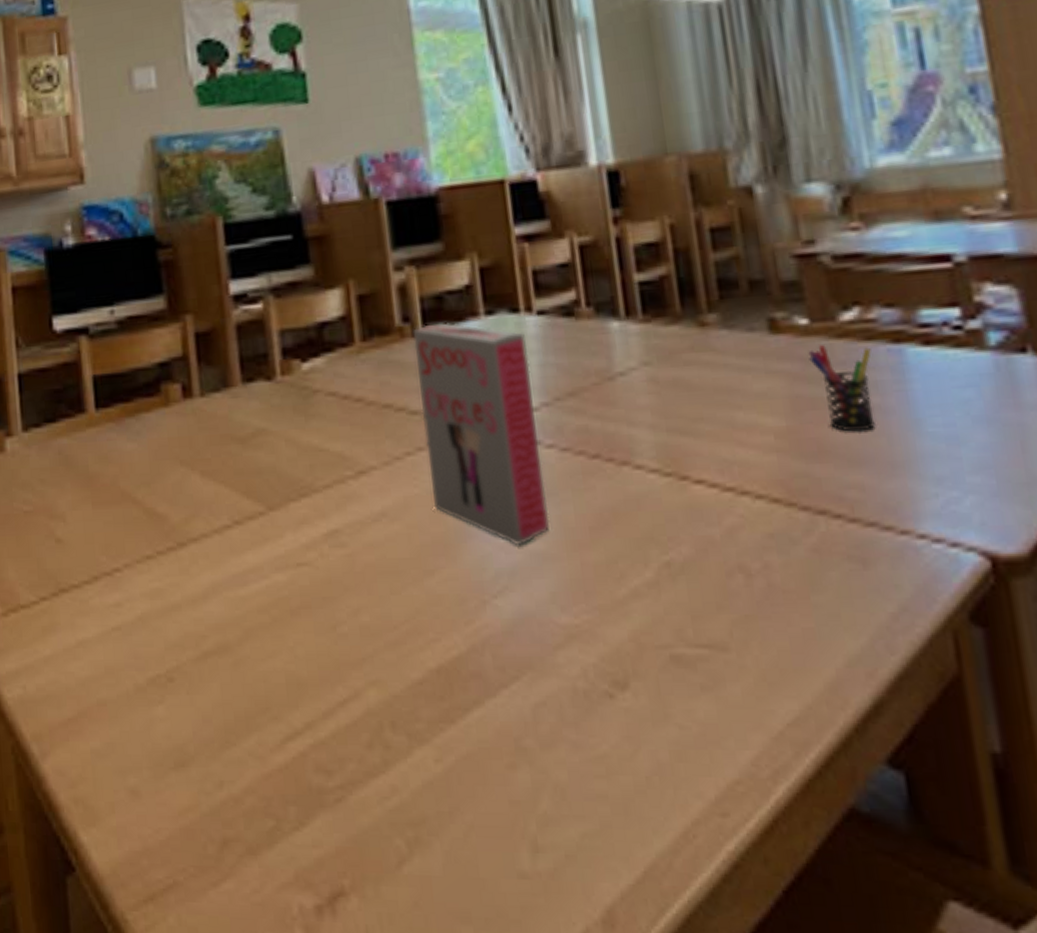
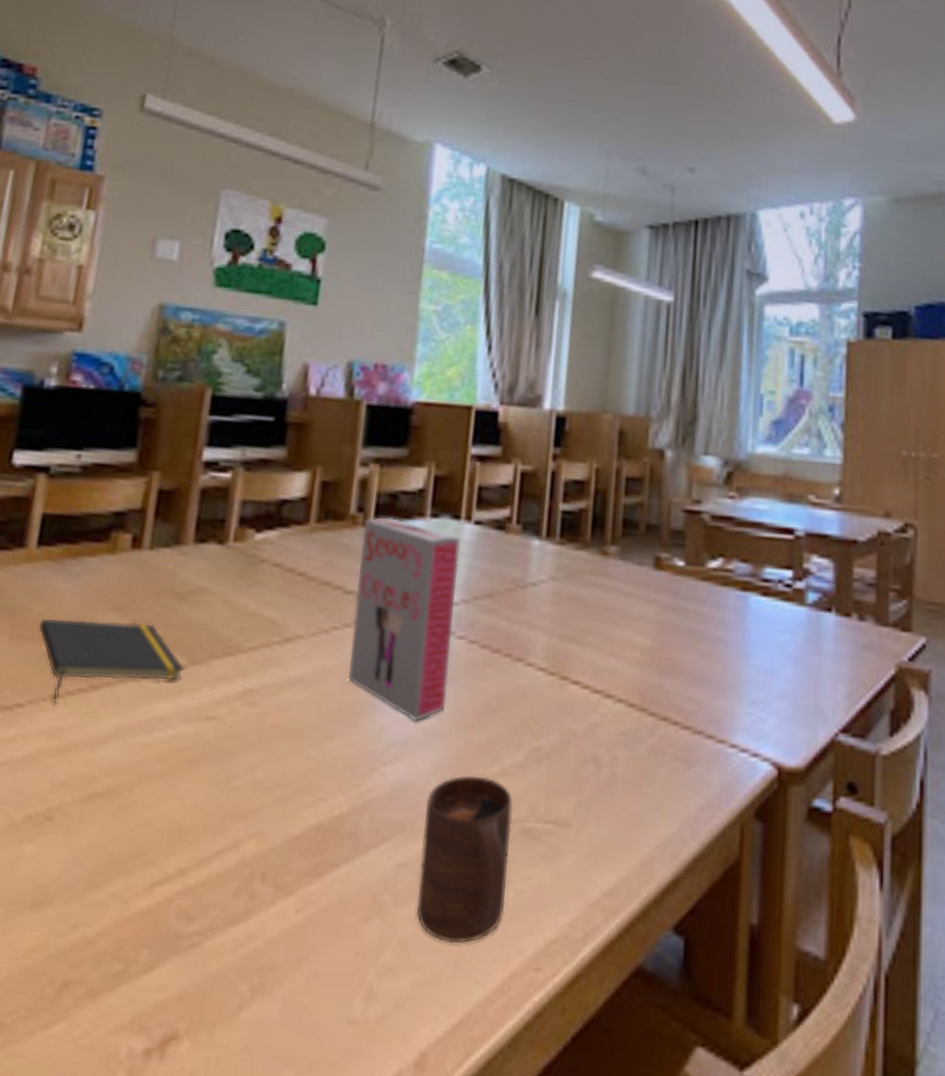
notepad: none [116,473,263,564] -> present [38,617,184,703]
cup: none [551,600,670,789] -> present [416,775,513,944]
pen holder: present [808,344,877,432] -> none [679,583,725,657]

